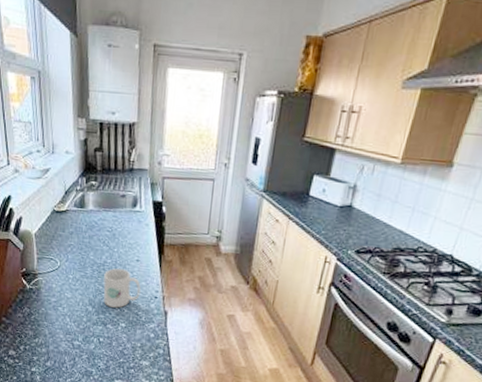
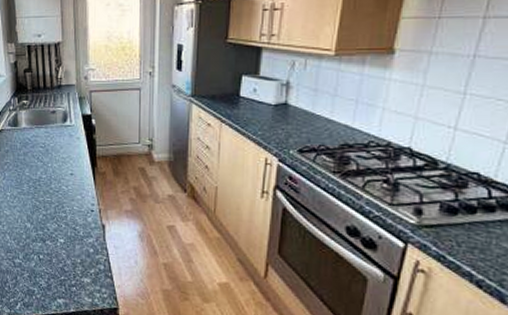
mug: present [103,268,141,308] -> none [40,183,76,224]

